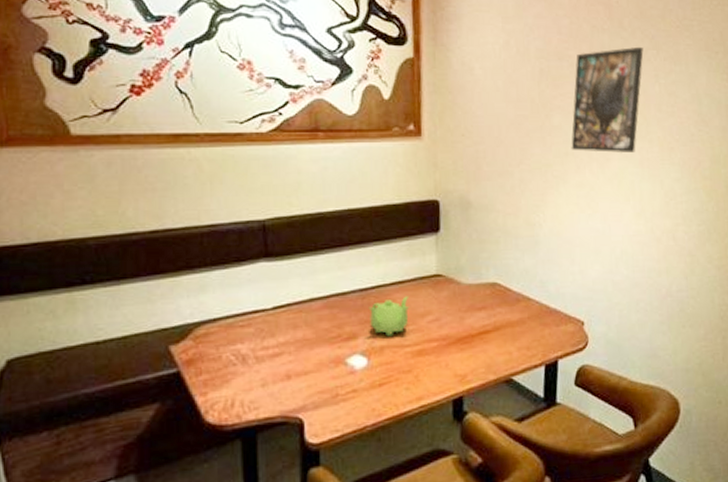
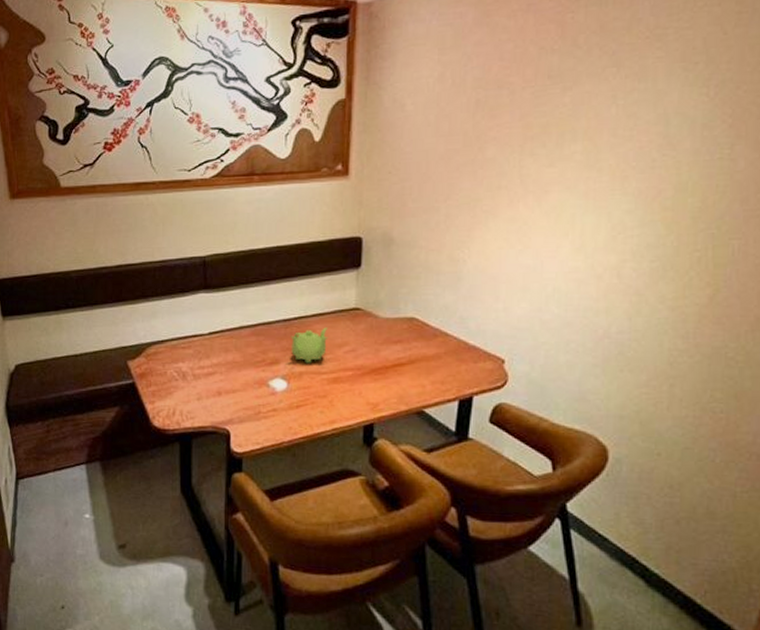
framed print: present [571,46,644,154] -> none [505,65,600,185]

